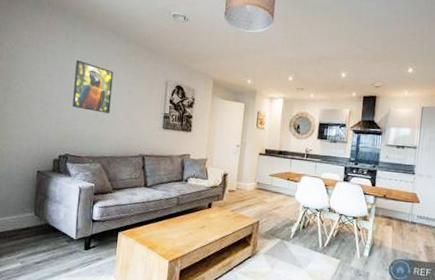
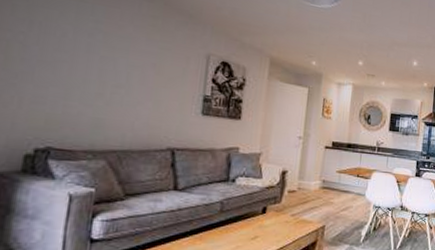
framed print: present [72,59,114,114] -> none [60,14,130,92]

